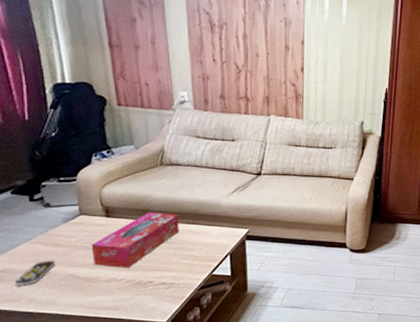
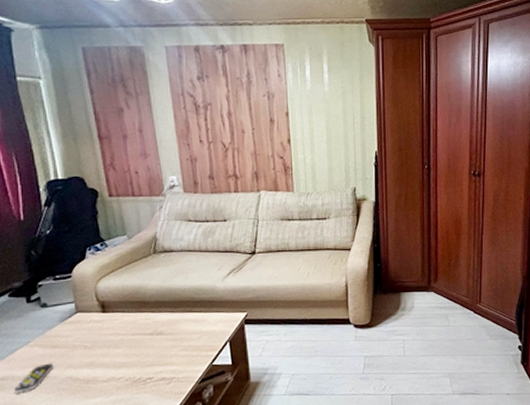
tissue box: present [91,211,179,268] -> none [88,302,176,366]

